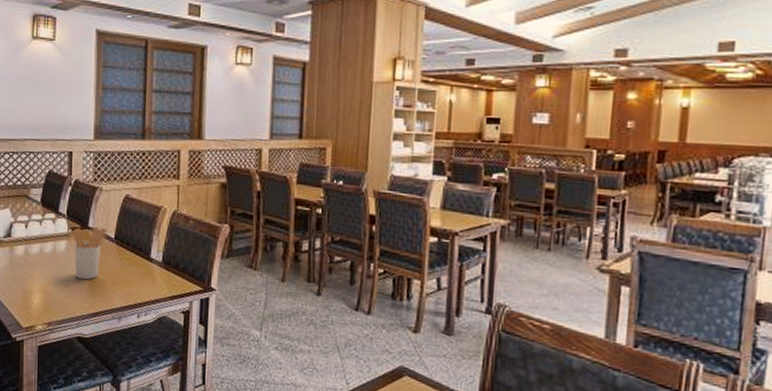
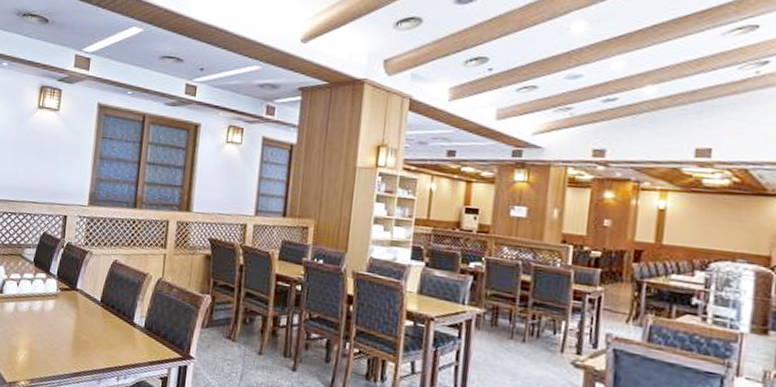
utensil holder: present [73,226,108,280] -> none [60,288,95,340]

